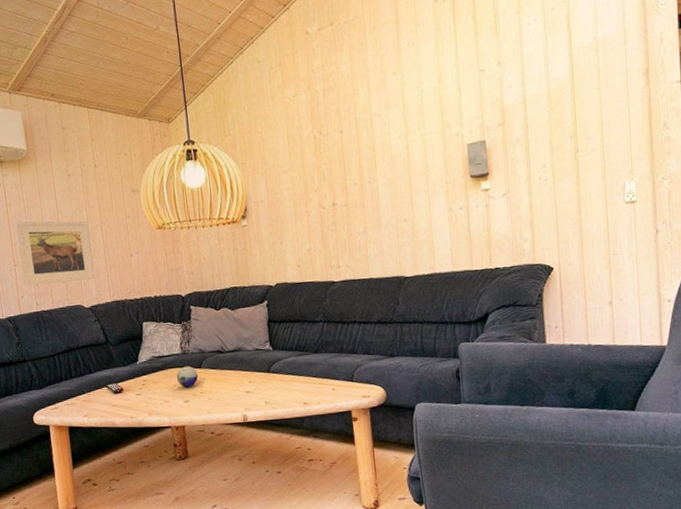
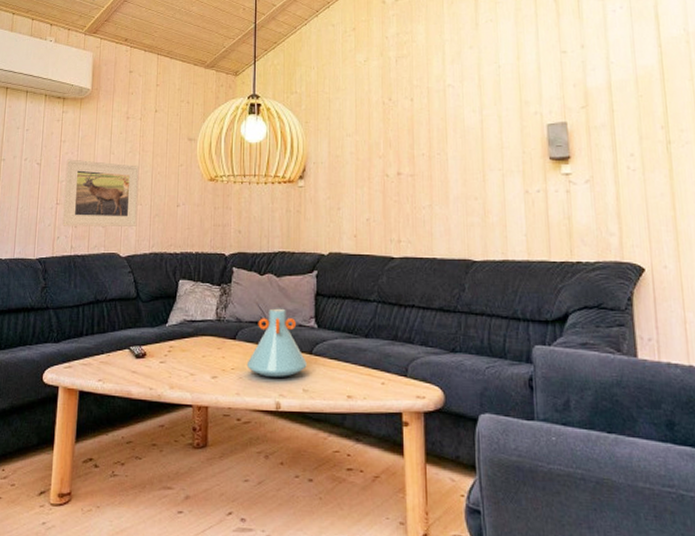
decorative orb: present [177,366,198,388] -> none [208,335,231,361]
vase: none [213,337,266,396] -> present [246,308,307,377]

